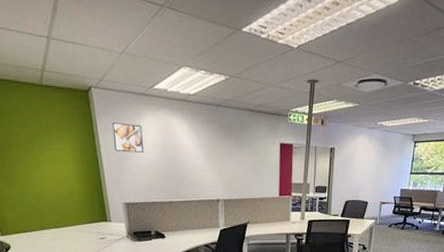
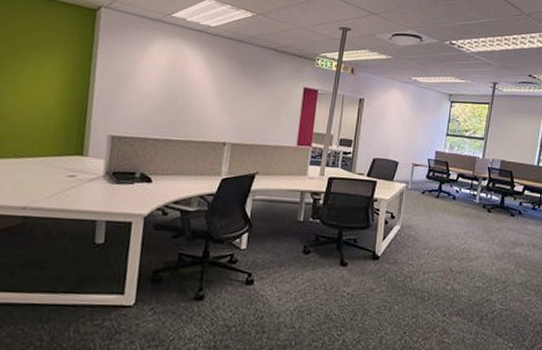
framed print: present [112,122,143,153] -> none [112,45,150,81]

